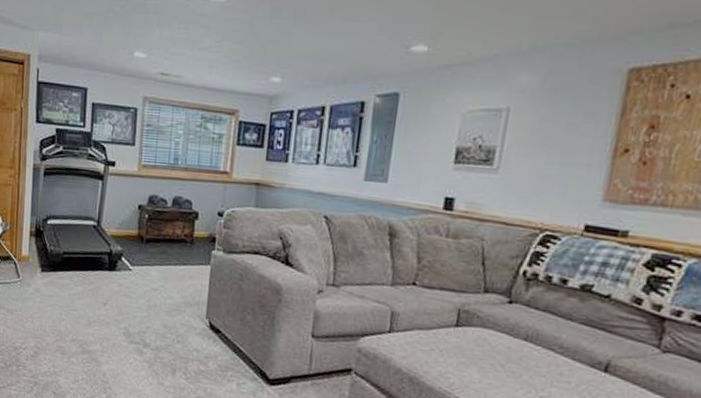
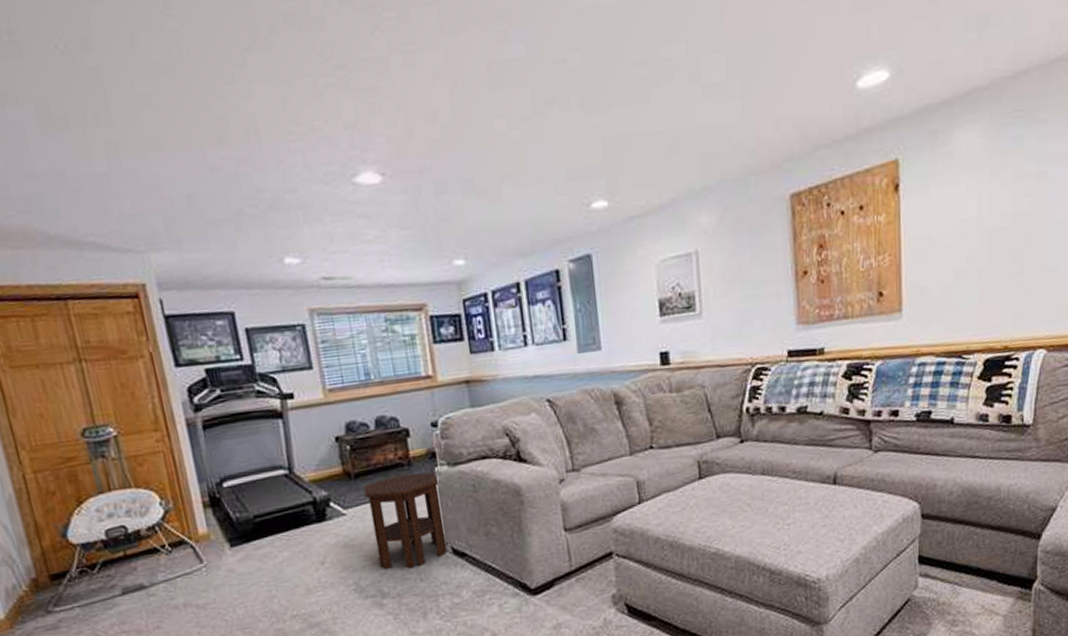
side table: none [148,248,214,330] -> present [363,472,448,569]

